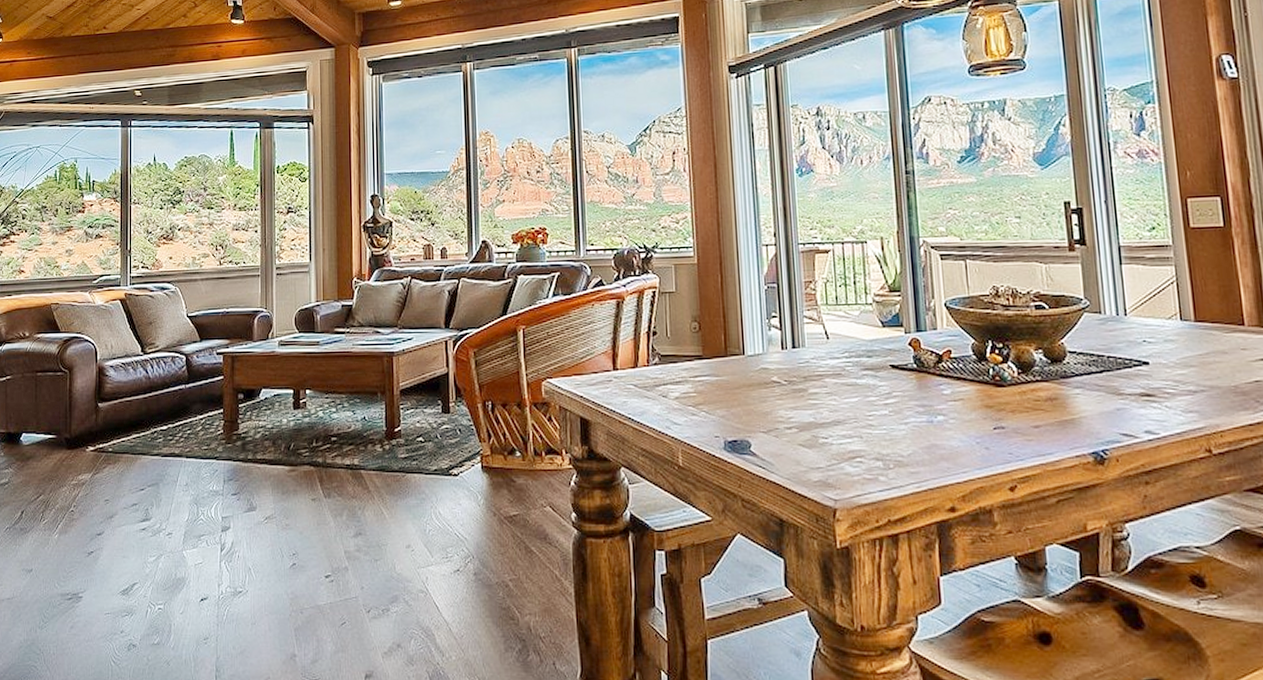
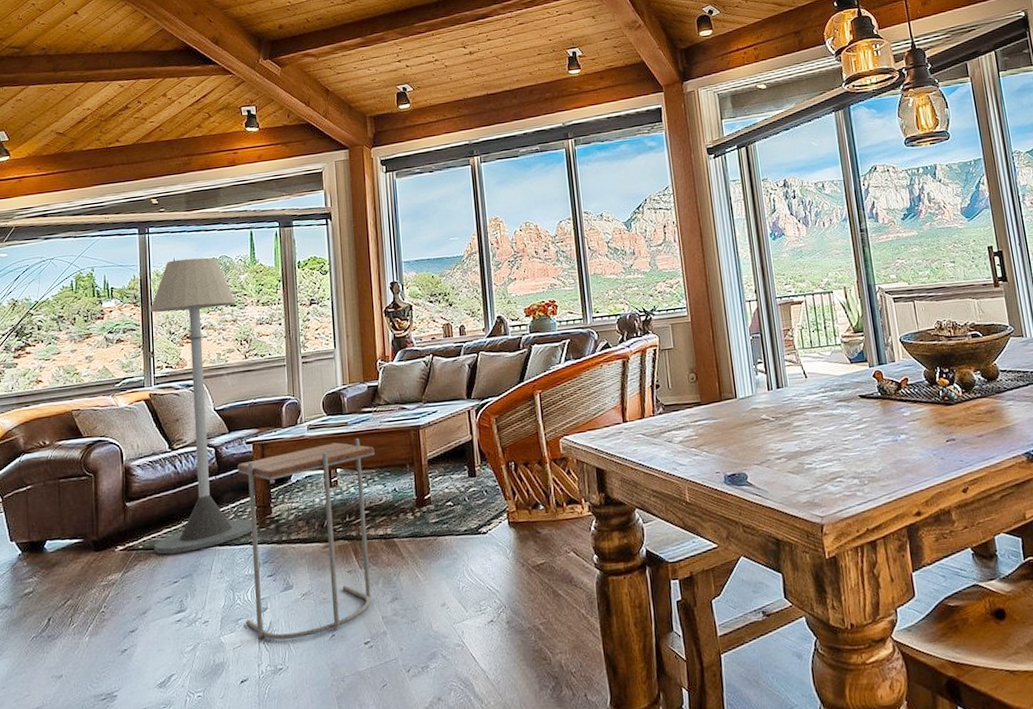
floor lamp: none [122,155,219,460] -> present [150,257,252,555]
side table: none [206,360,345,563] -> present [236,438,375,640]

